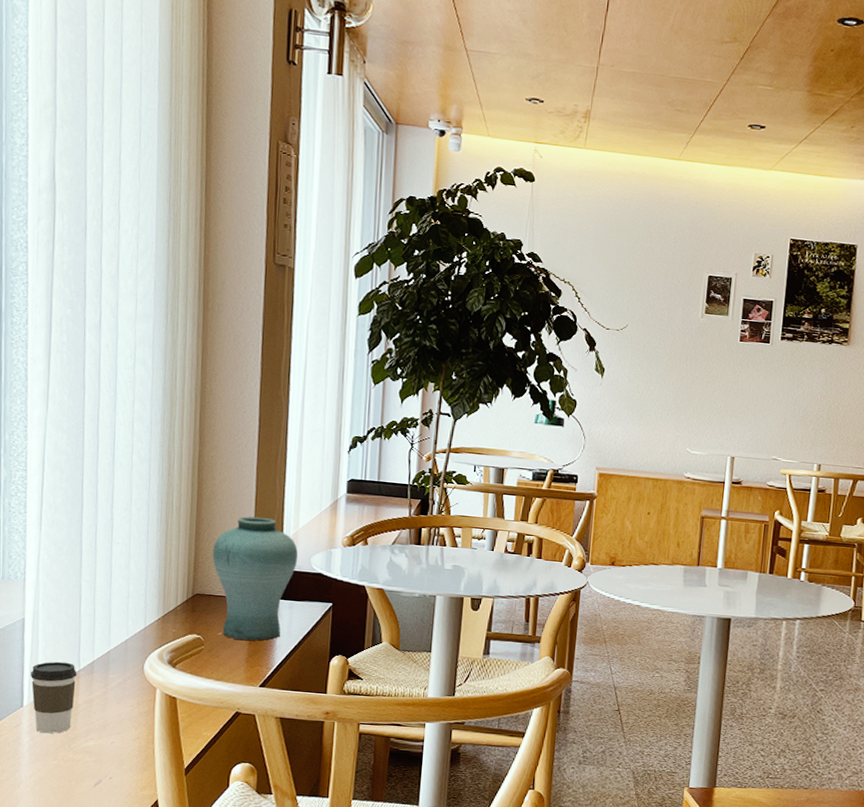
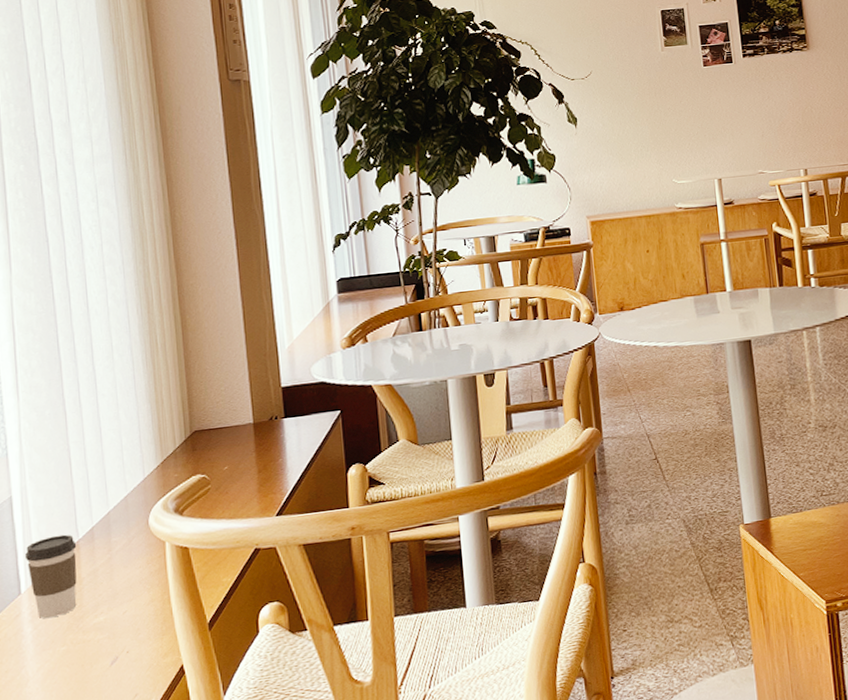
vase: present [212,516,298,641] -> none [205,336,297,471]

